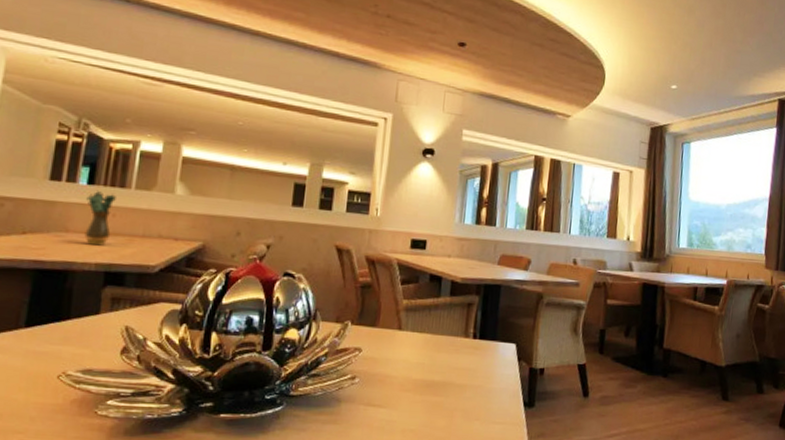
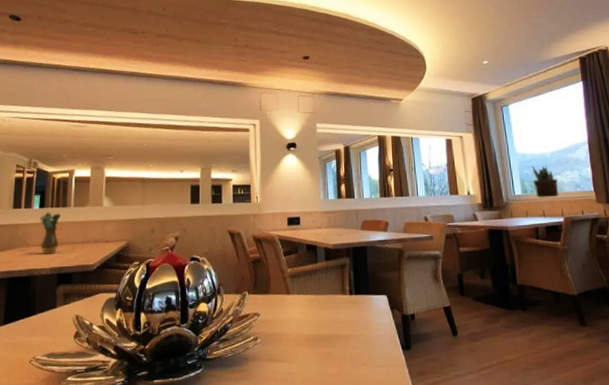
planter: none [702,218,729,257] -> present [532,165,559,198]

